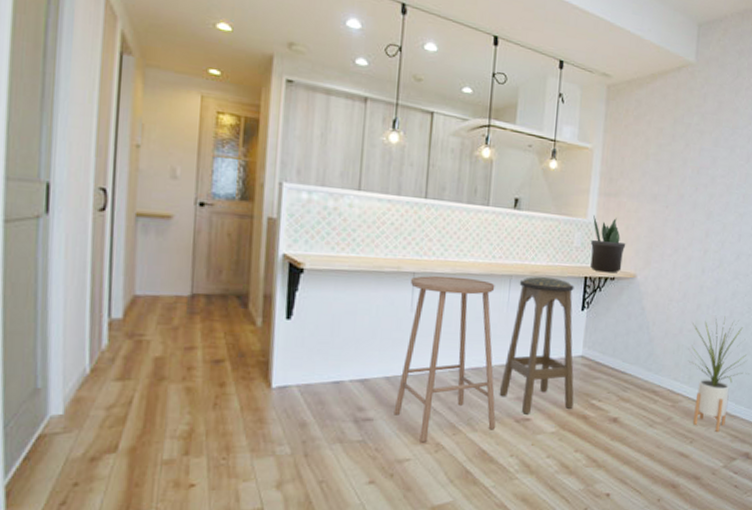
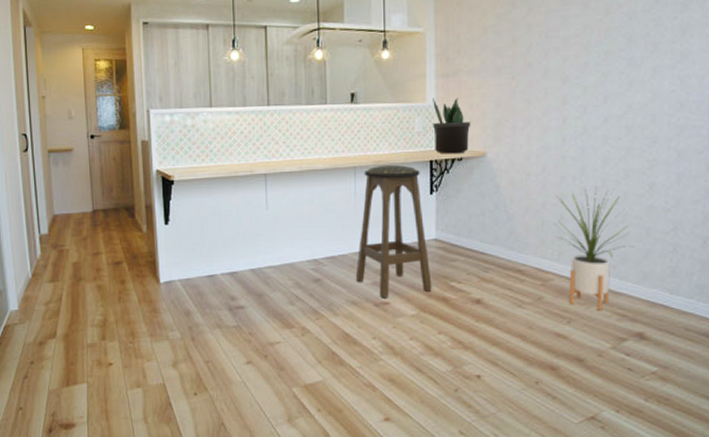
stool: present [394,275,496,443] -> none [261,173,356,327]

